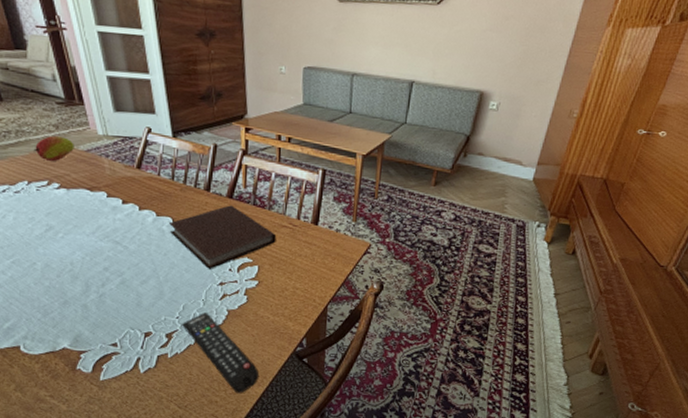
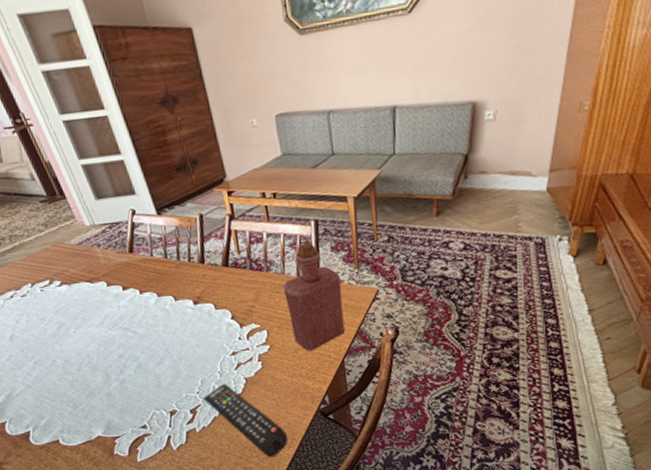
fruit: present [33,135,74,162] -> none [29,234,67,261]
notebook: present [169,205,277,271] -> none [172,273,280,342]
bottle: none [281,189,338,293] -> present [282,243,345,351]

